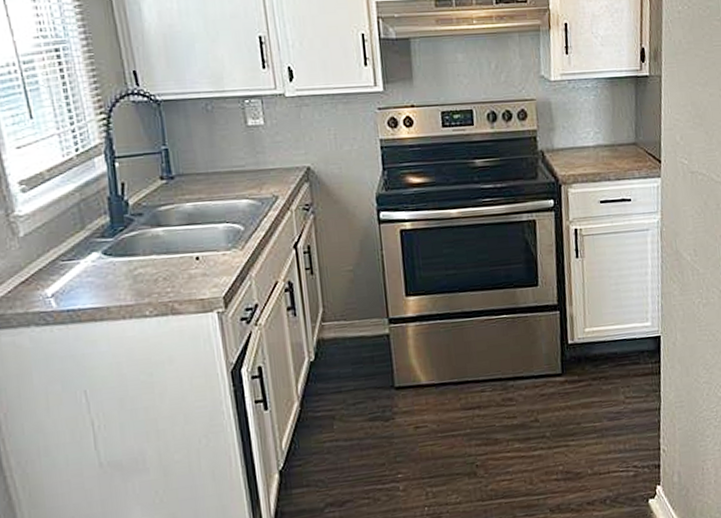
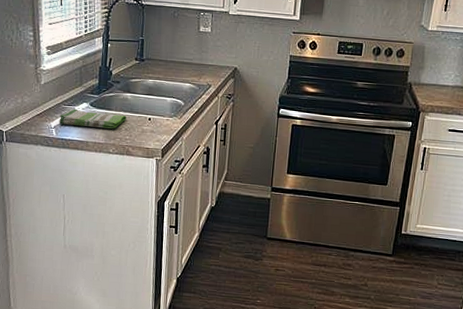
dish towel: none [57,260,163,290] -> present [59,108,127,129]

